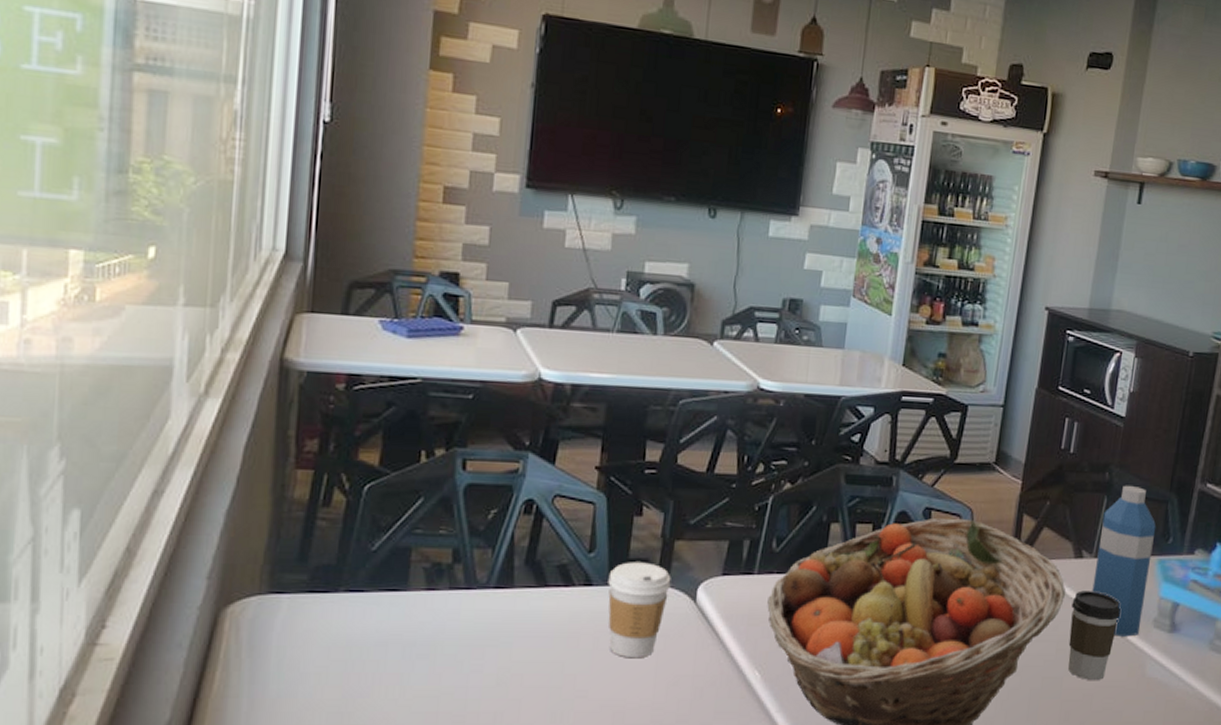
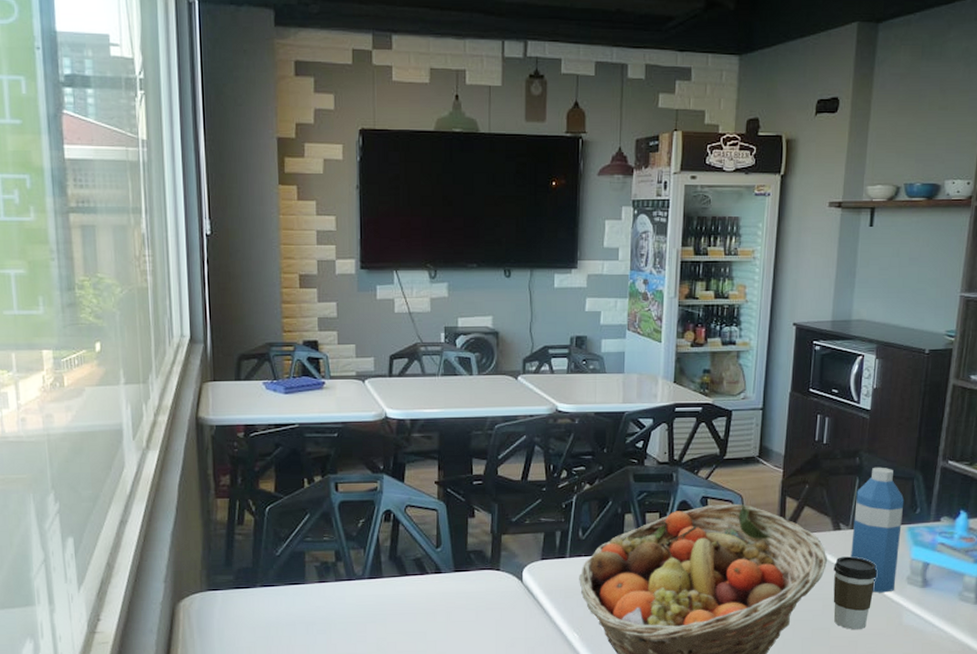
coffee cup: present [608,562,671,659] -> none [453,553,502,627]

